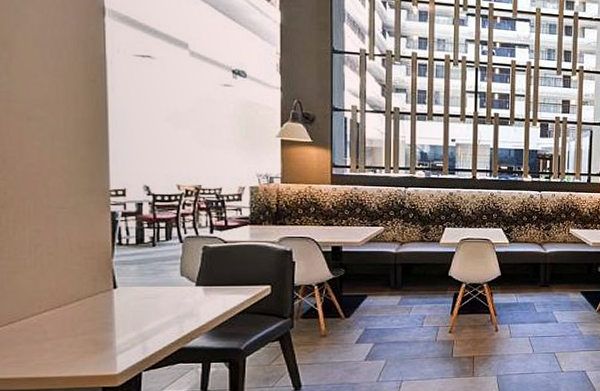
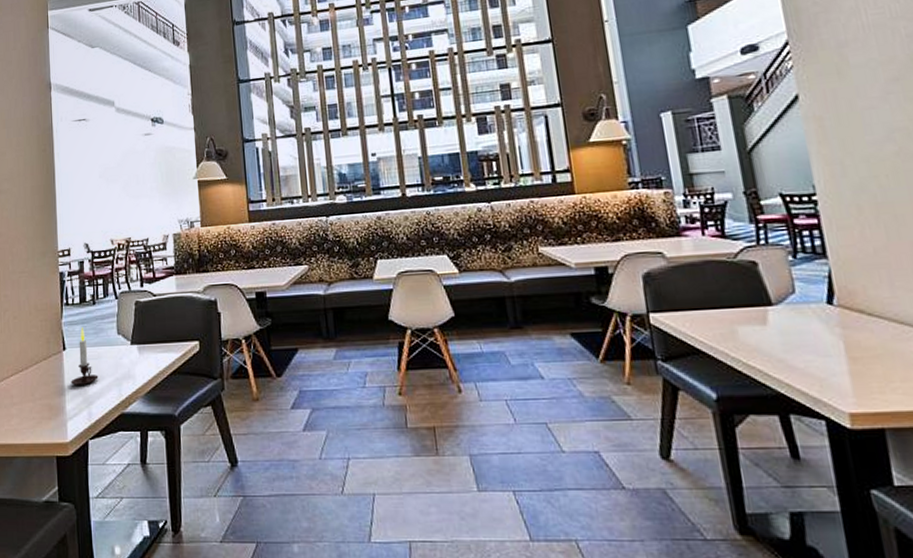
candle: none [122,267,156,322] -> present [71,327,99,385]

